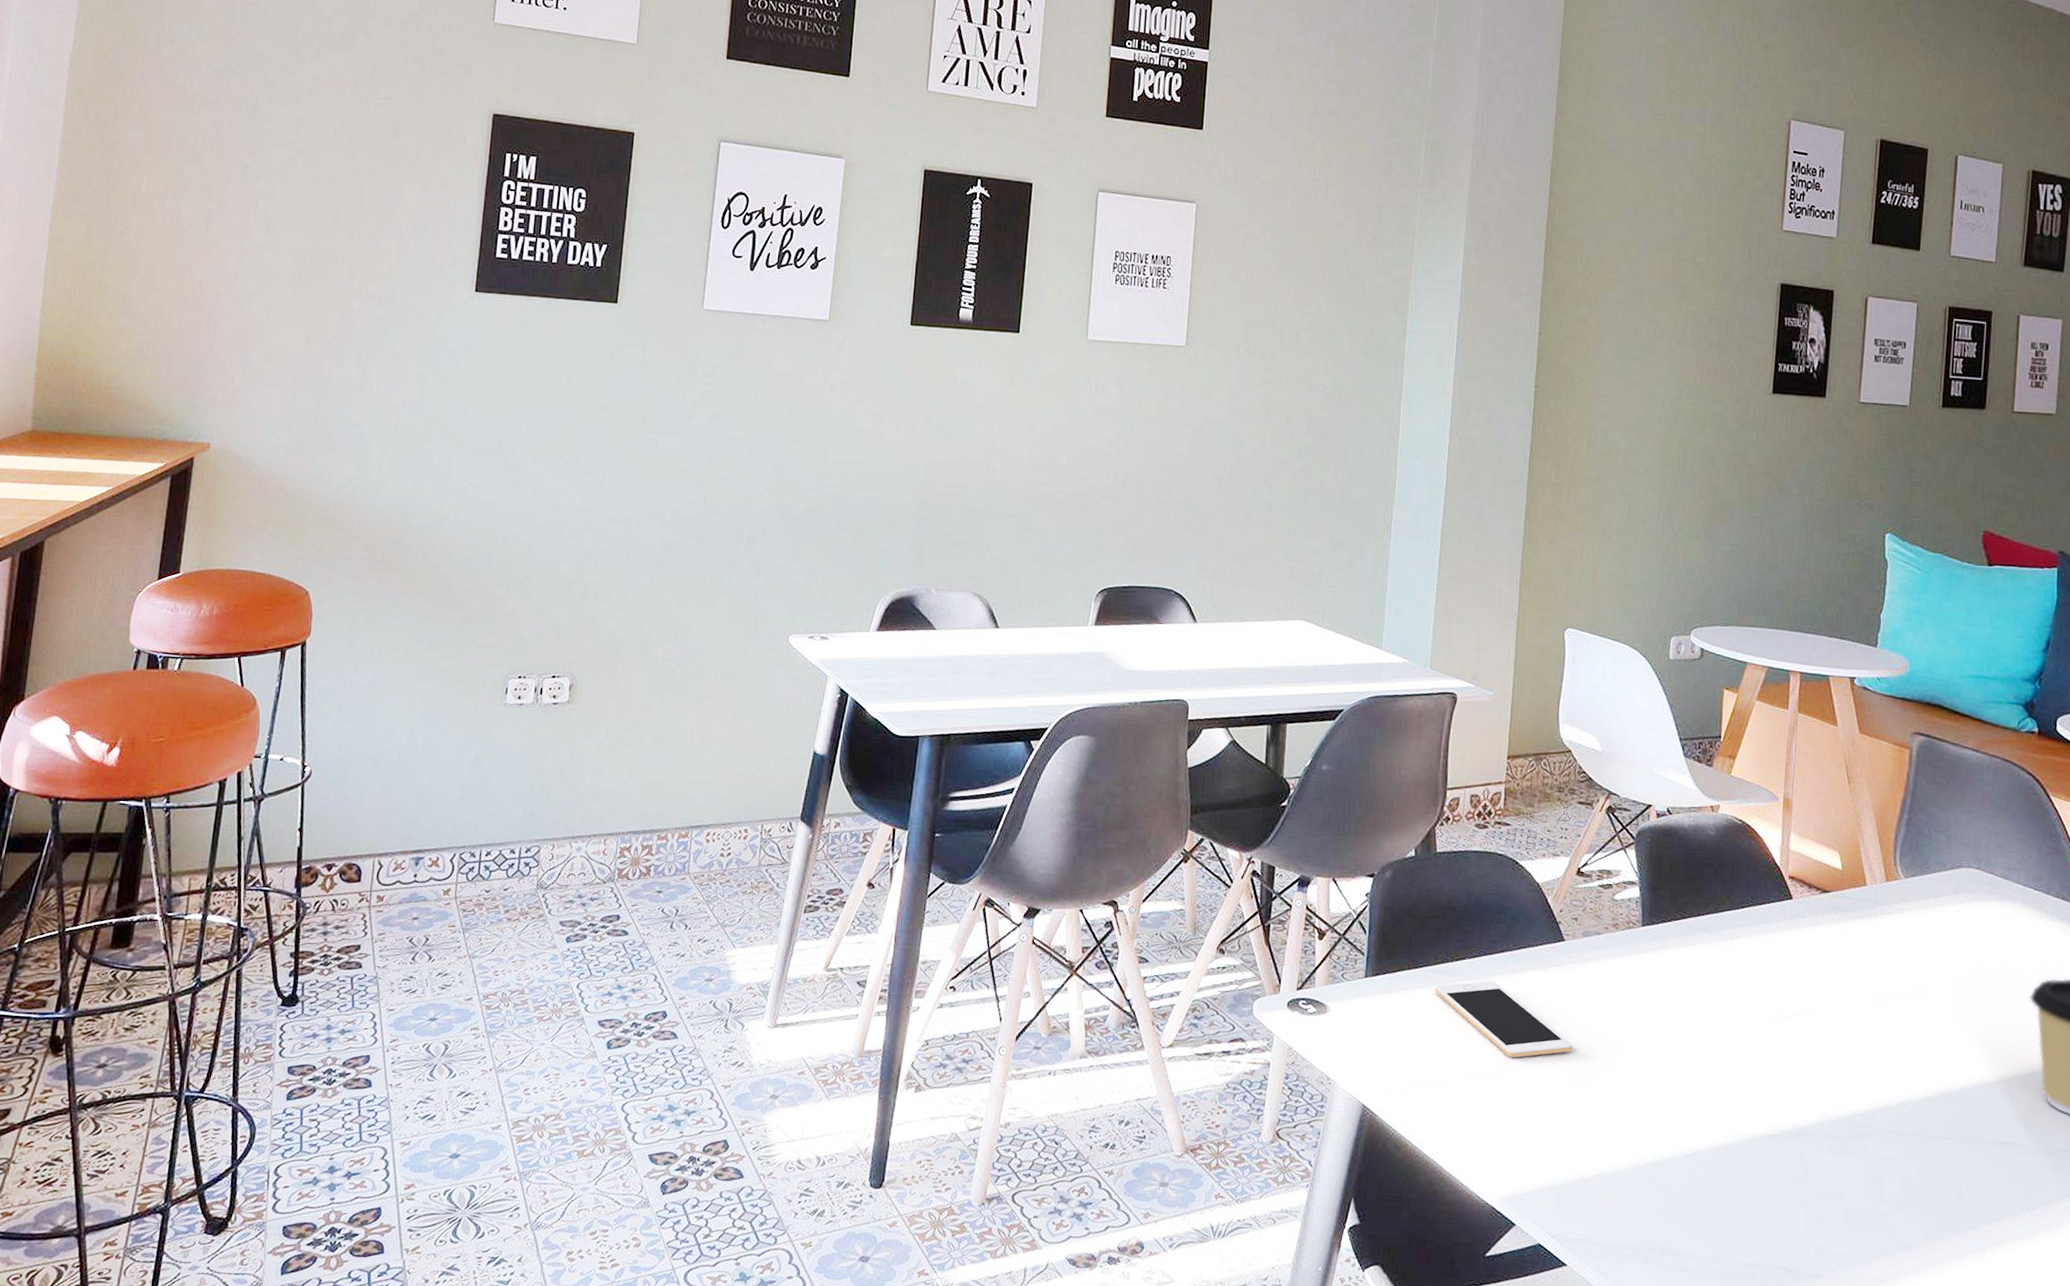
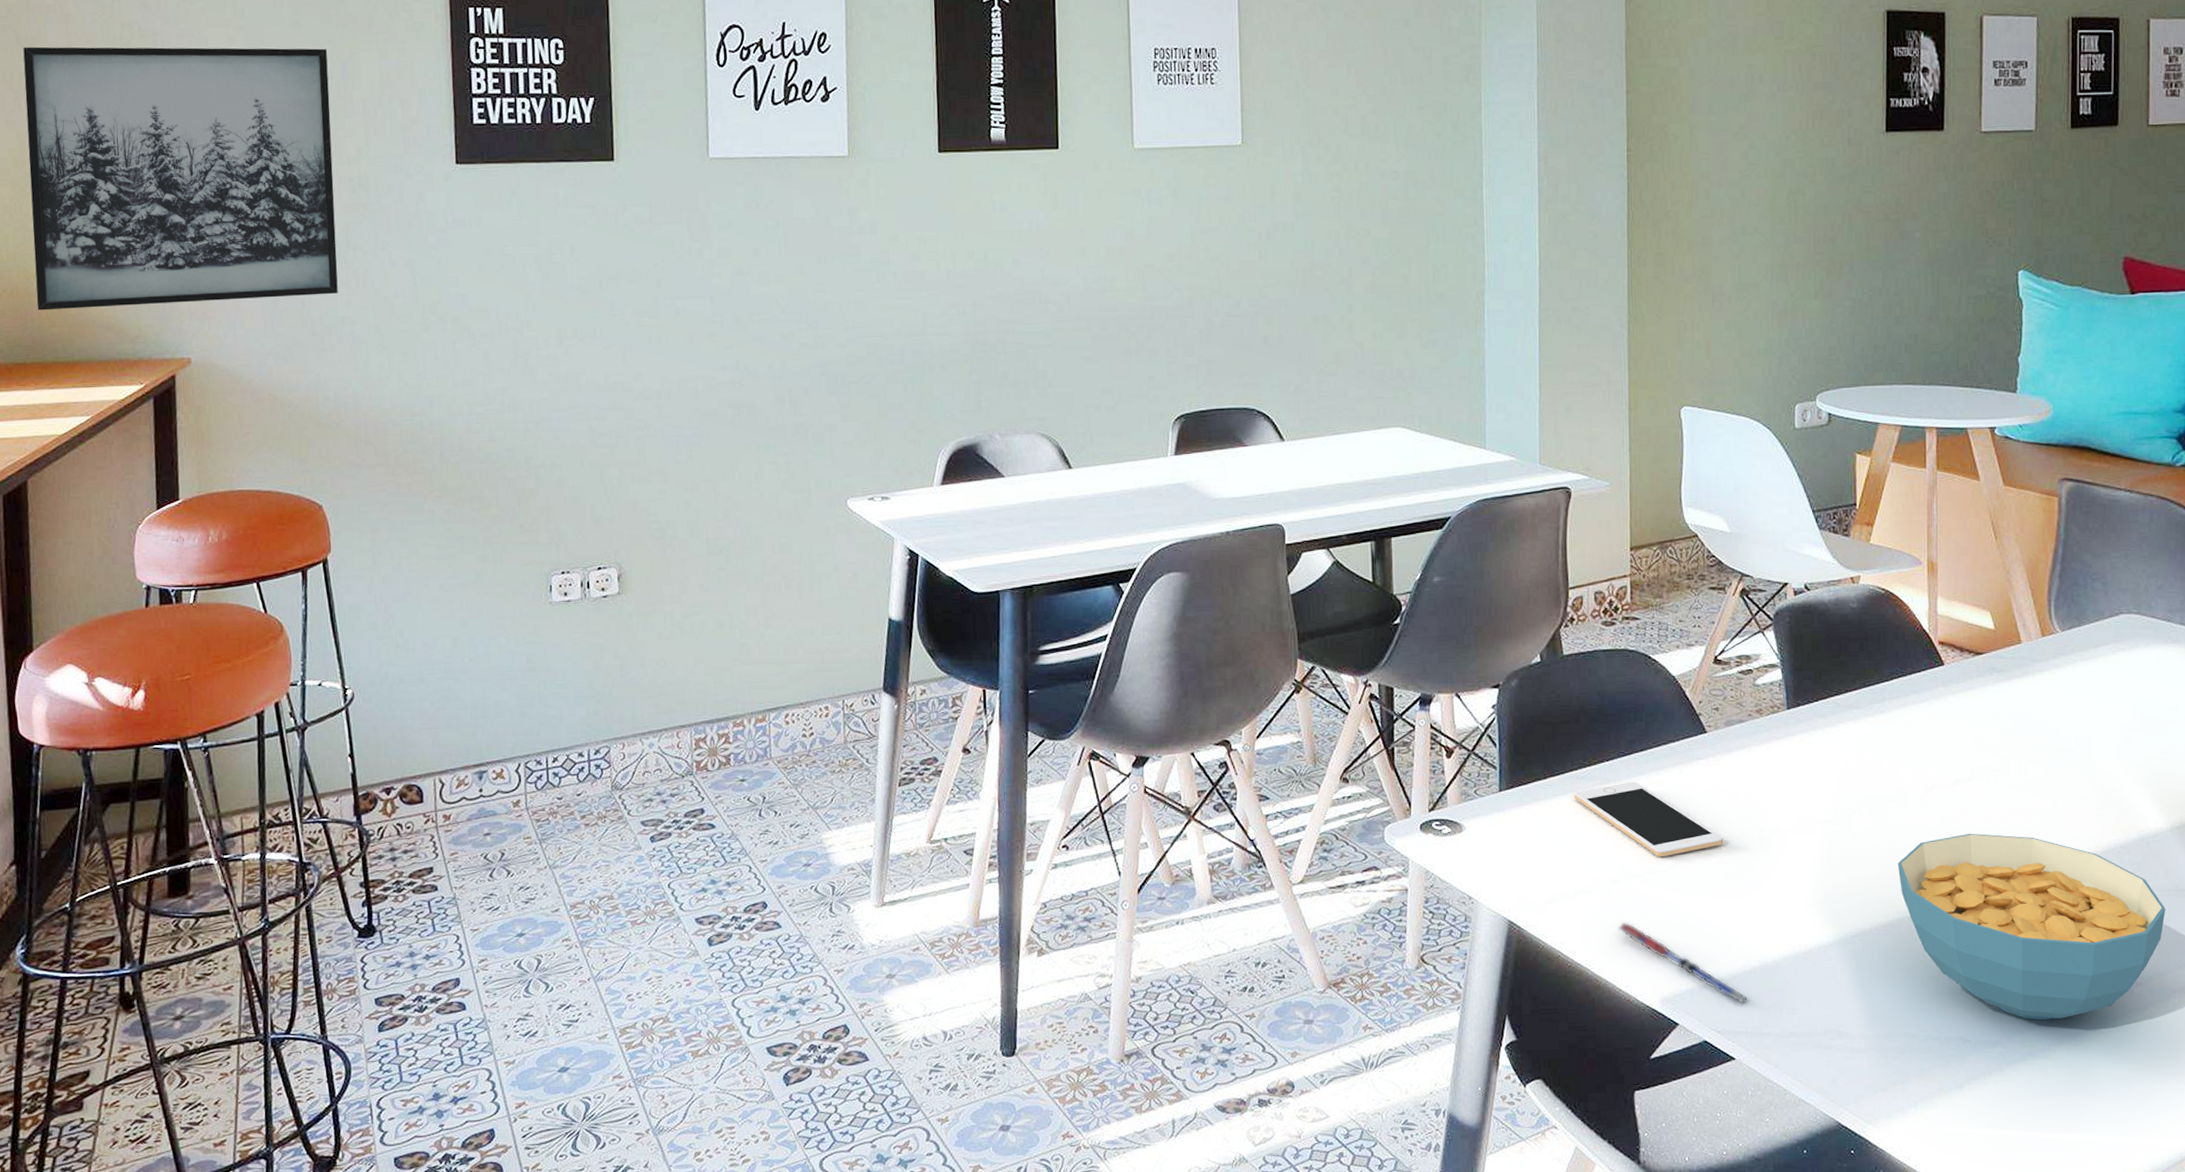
wall art: none [79,148,375,398] -> present [23,46,338,311]
pen: none [1465,1117,1585,1211] -> present [1618,922,1750,1004]
cereal bowl: none [1735,1065,1988,1259] -> present [1897,833,2166,1020]

